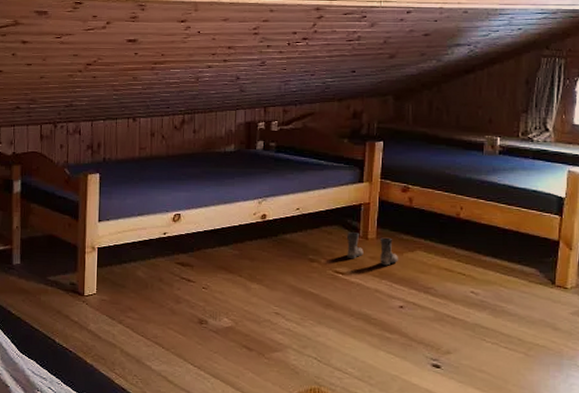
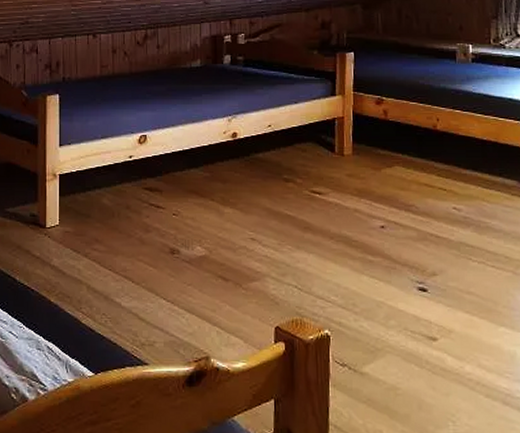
boots: present [346,232,398,266] -> none [321,149,376,183]

